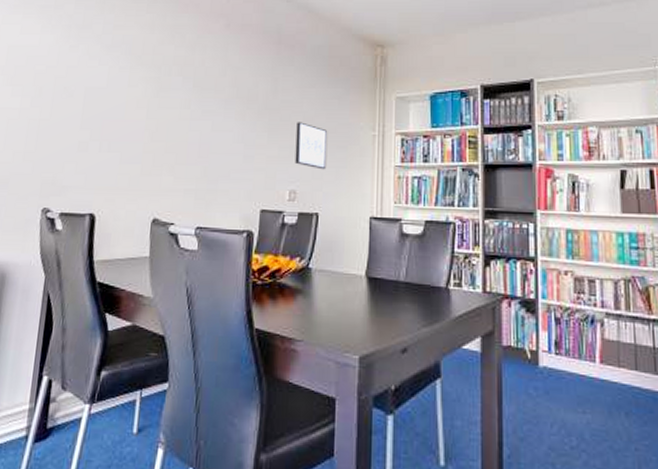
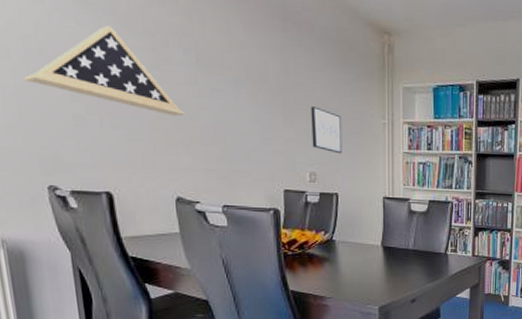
display case: none [47,62,176,138] -> present [24,25,186,116]

